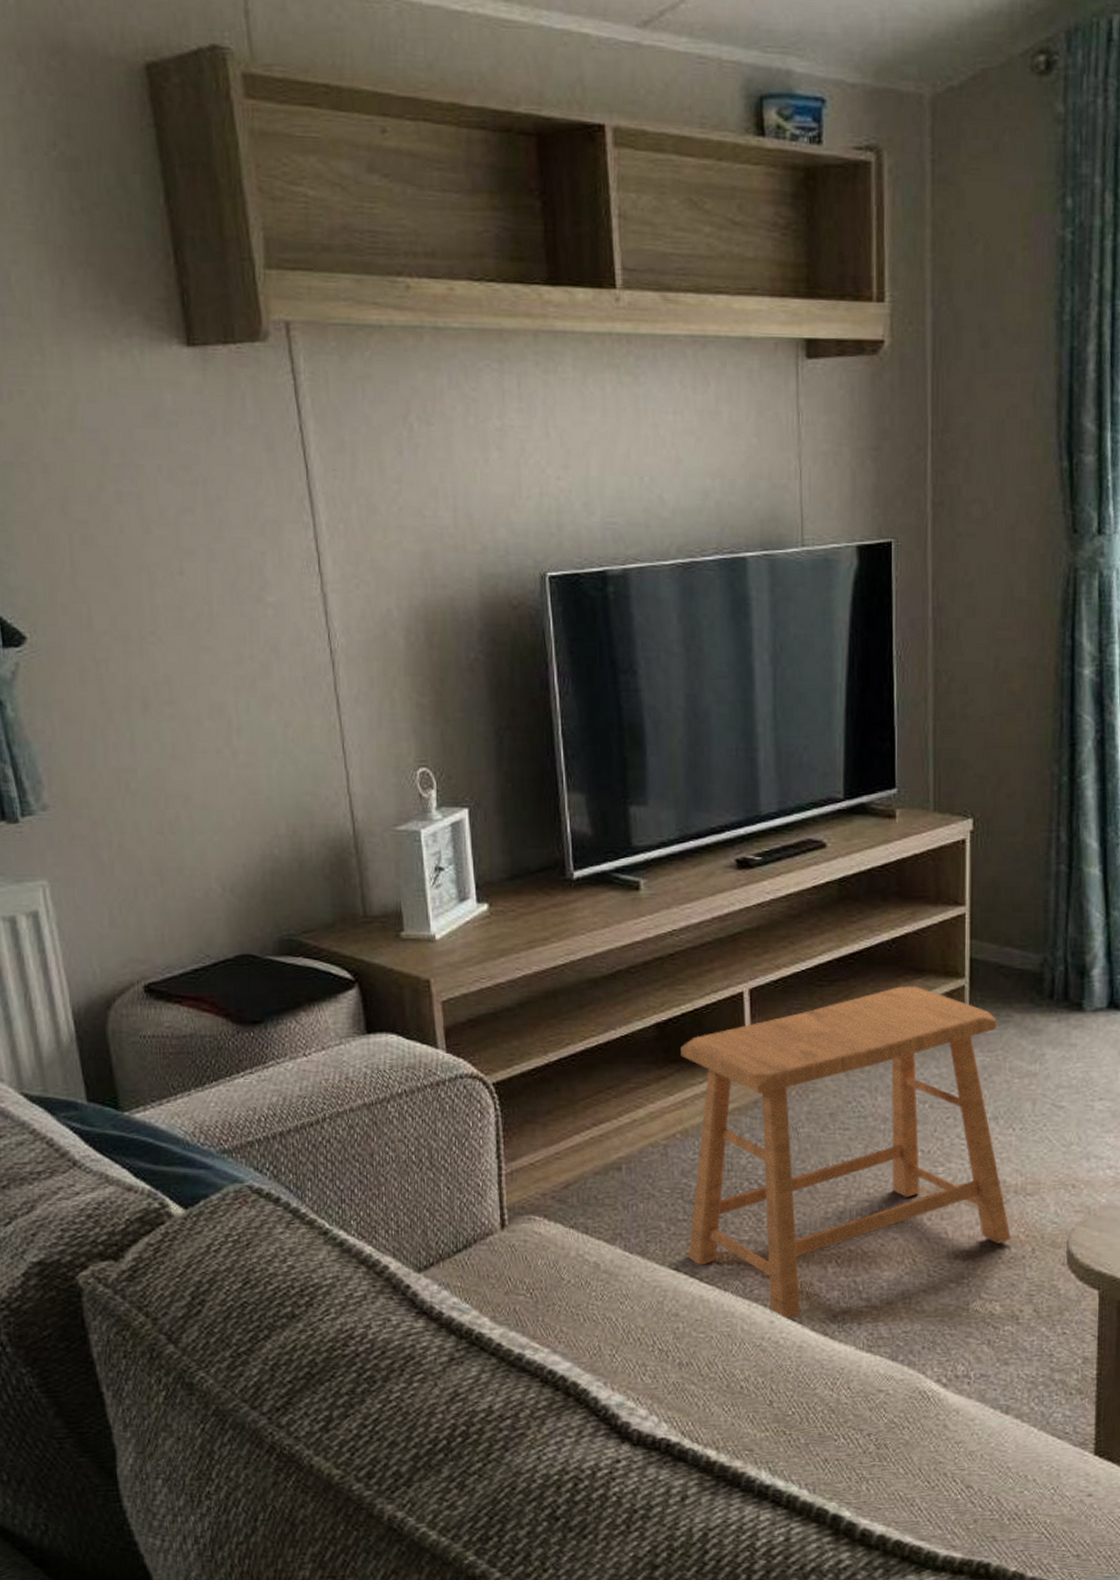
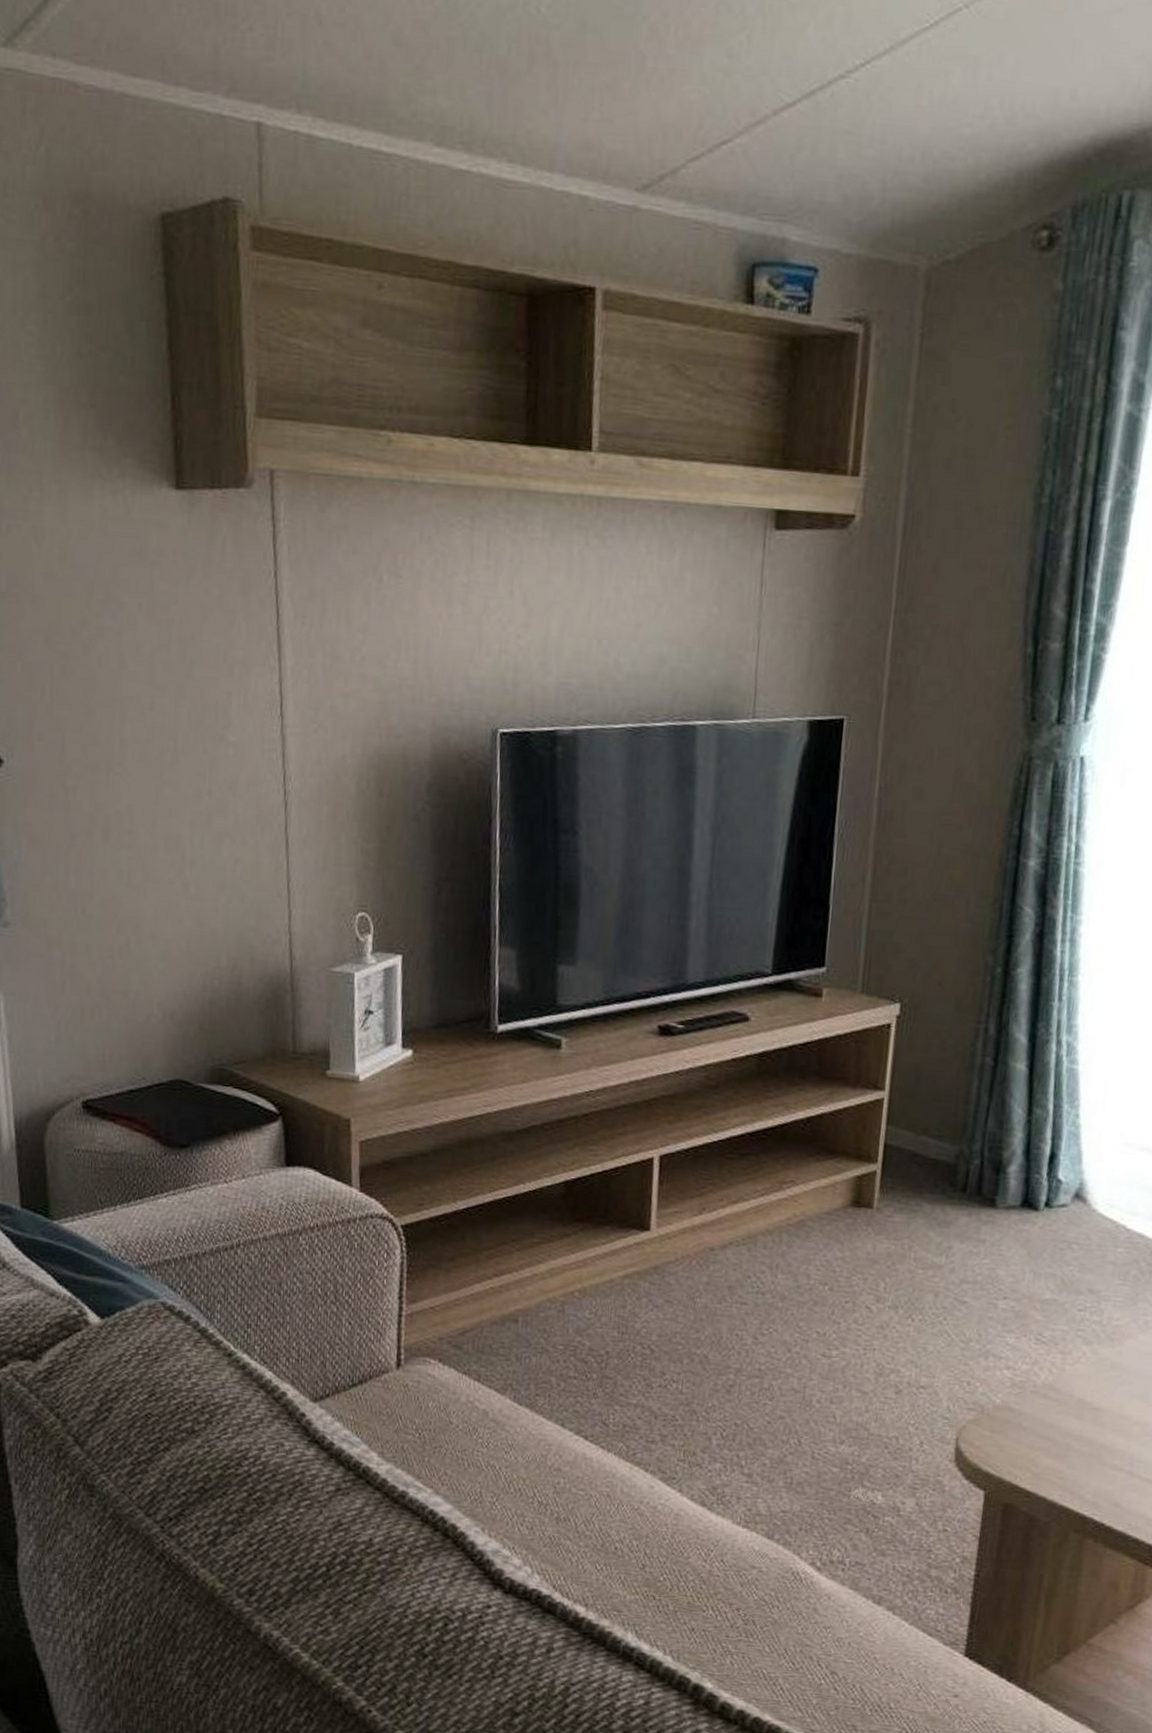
stool: present [681,986,1011,1321] -> none [575,1166,906,1488]

